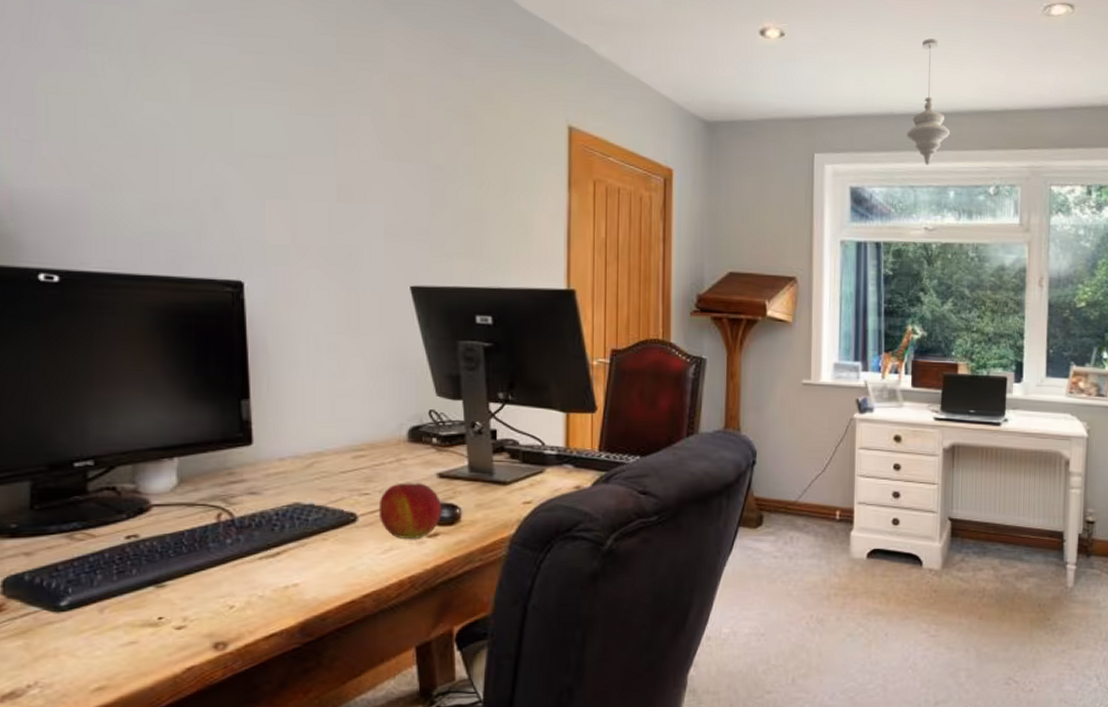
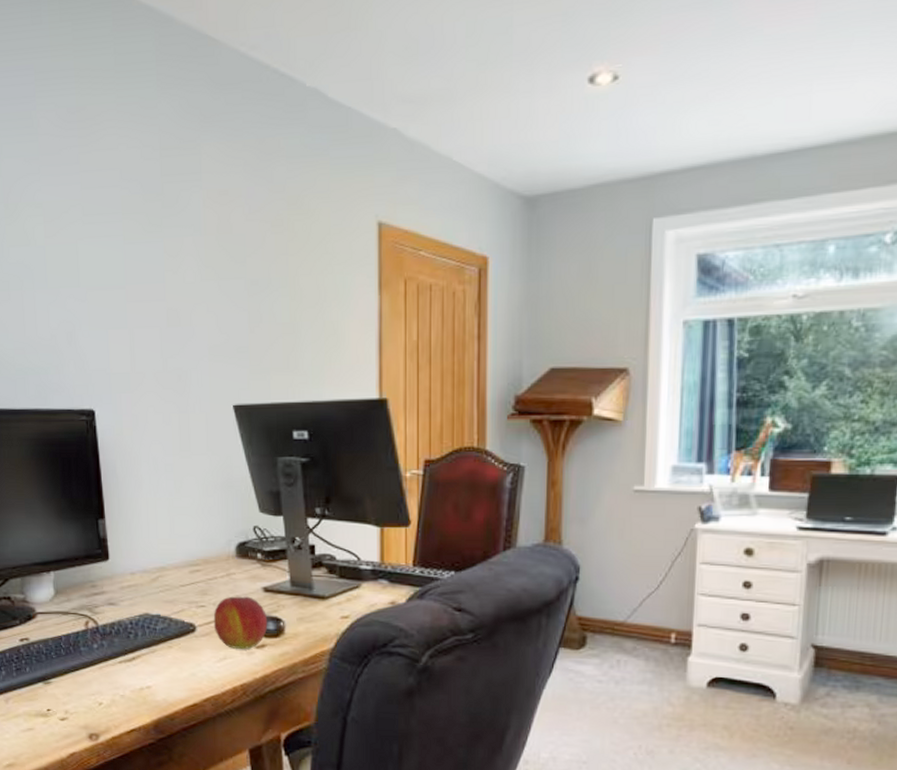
pendant light: present [907,38,950,166] -> none [773,49,832,216]

